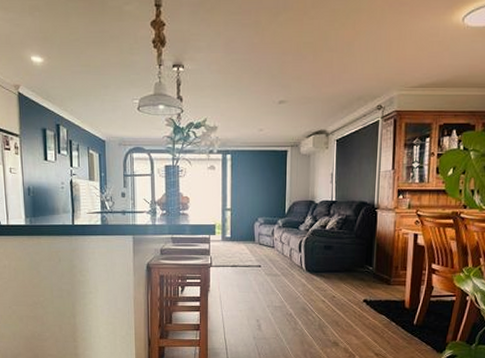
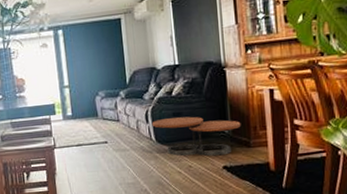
coffee table: none [304,250,385,290] -> present [152,116,241,157]

